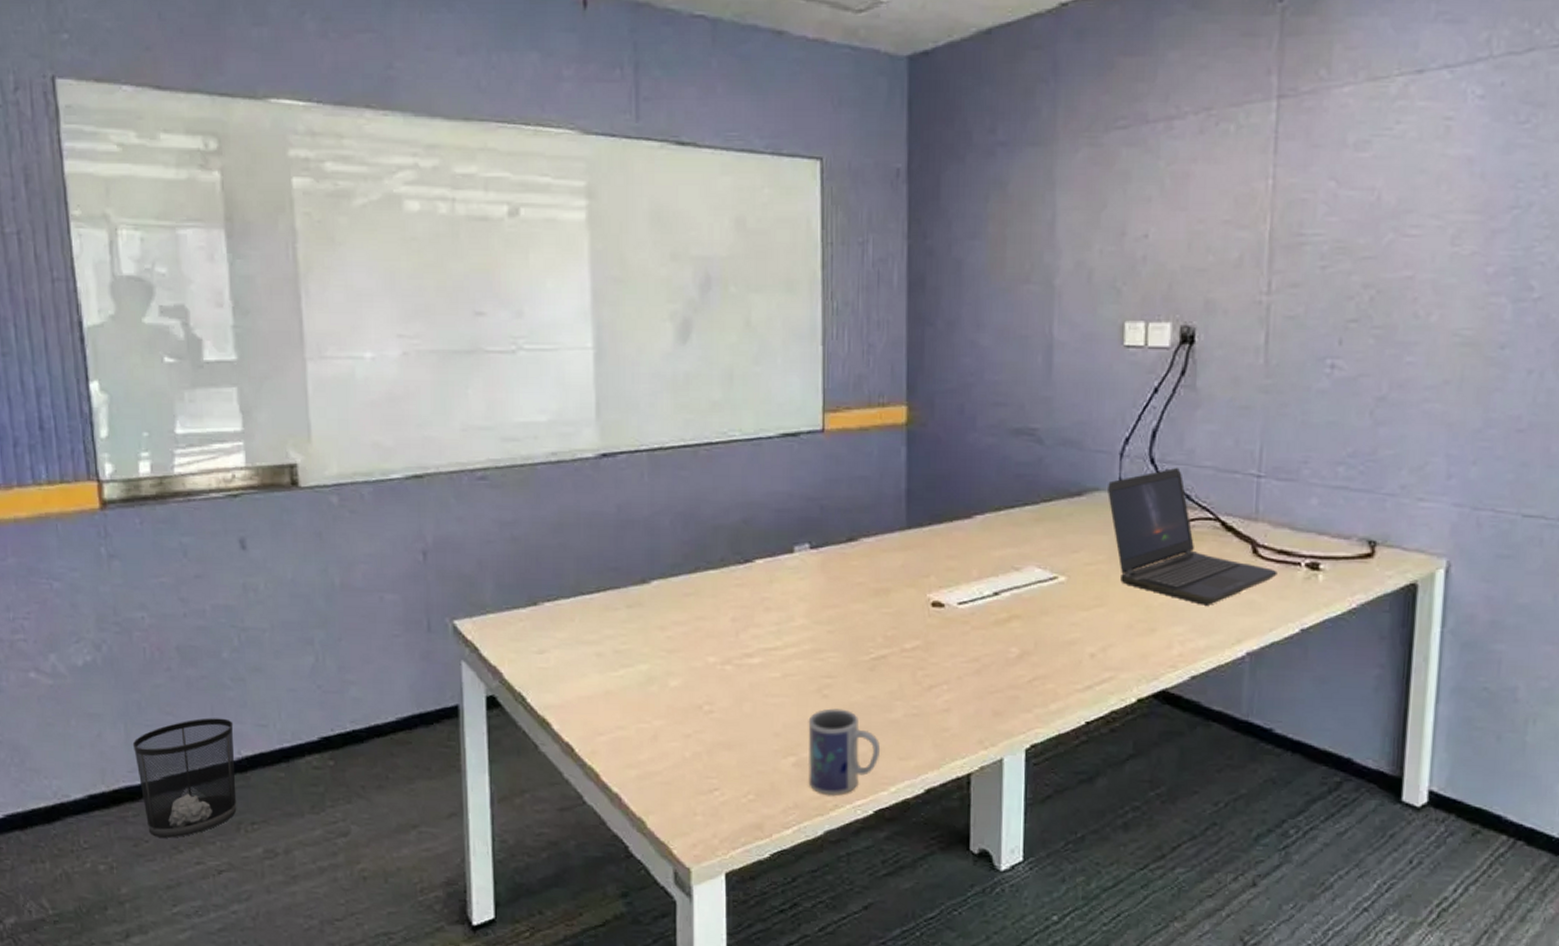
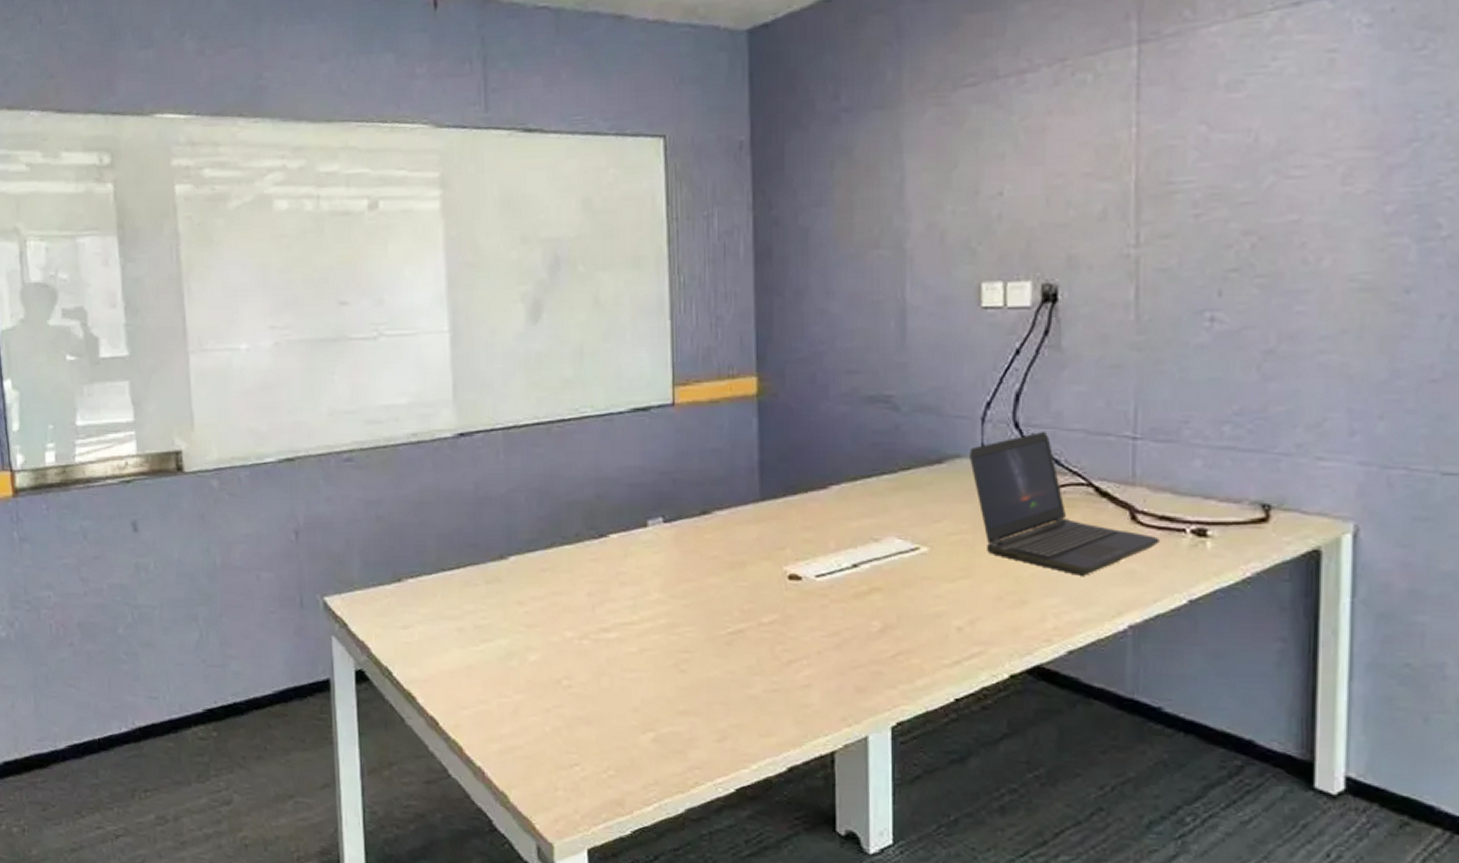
waste bin: present [132,718,237,838] -> none [41,690,132,803]
mug: present [807,708,881,797] -> none [666,683,741,774]

